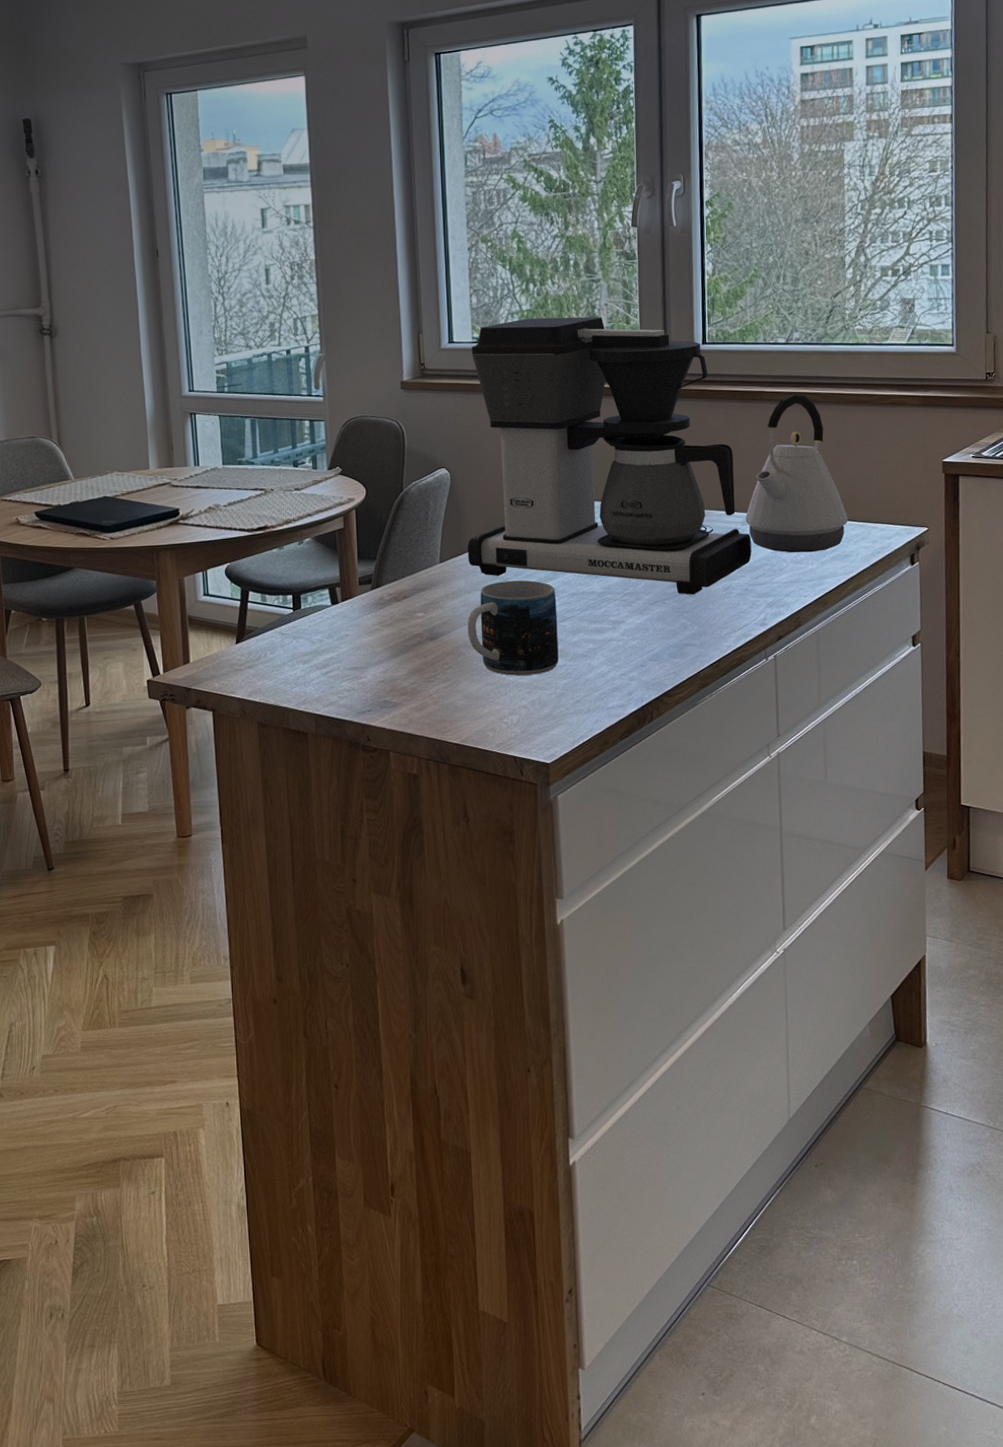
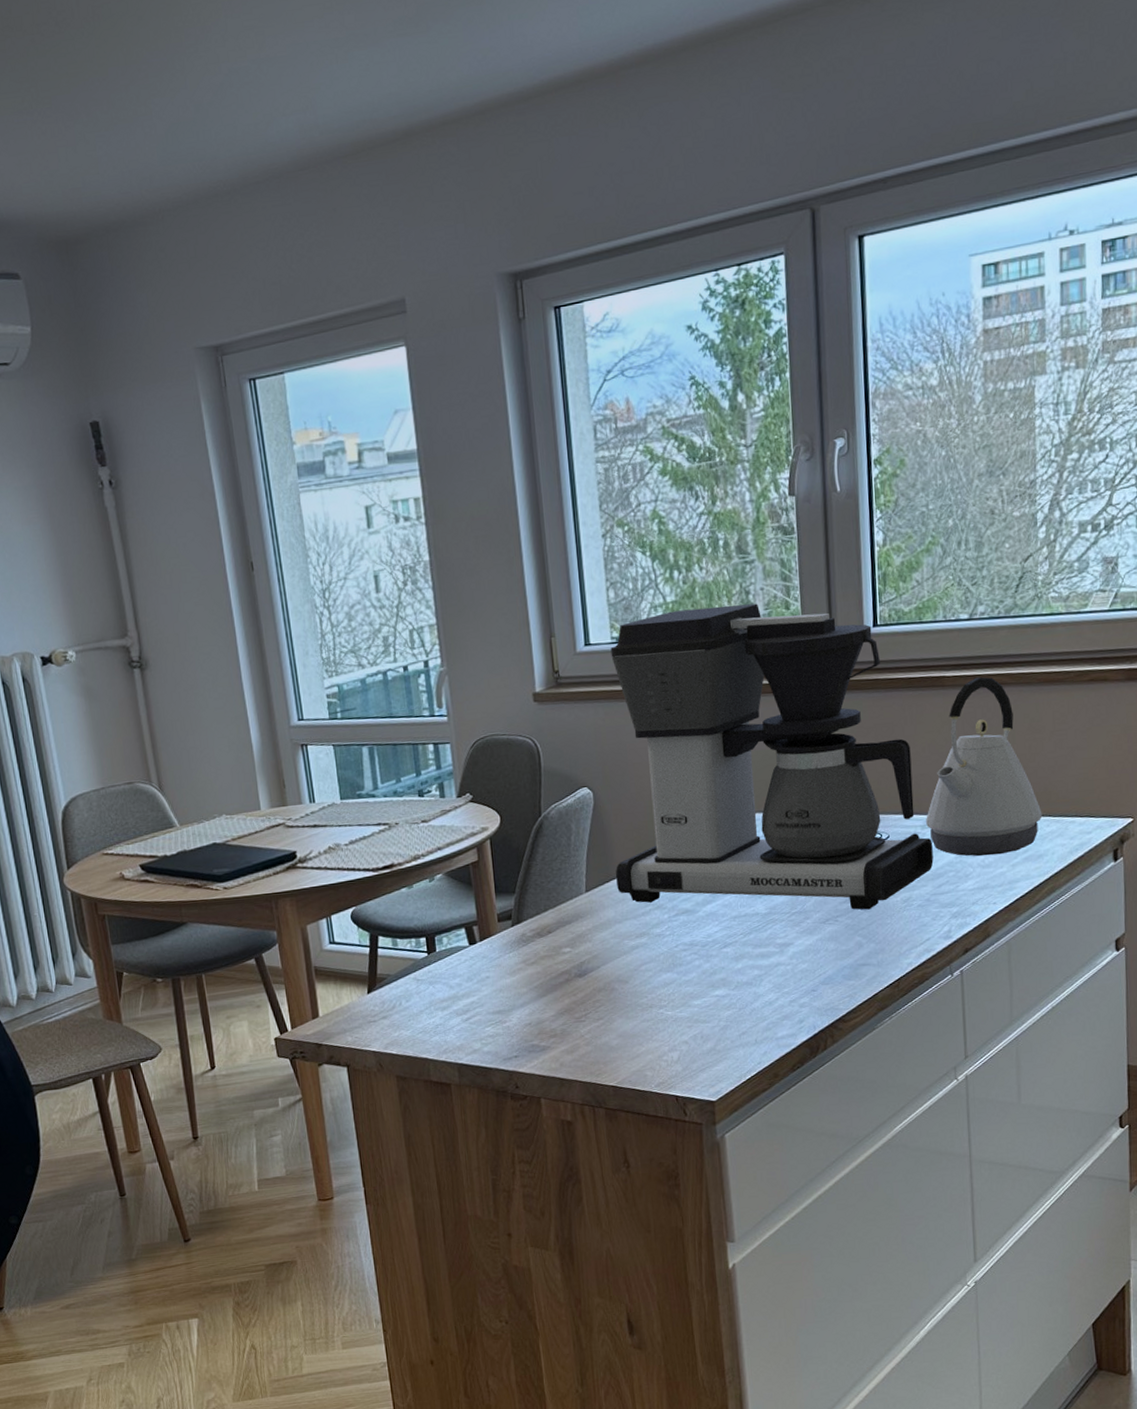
mug: present [467,580,559,676] -> none [619,905,721,1010]

